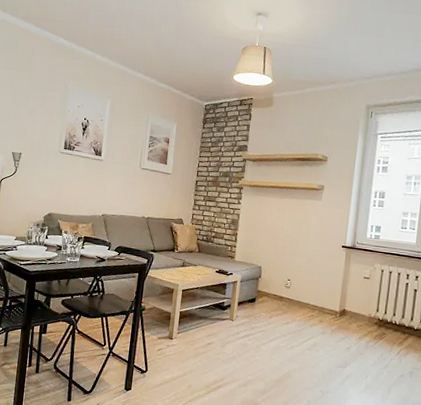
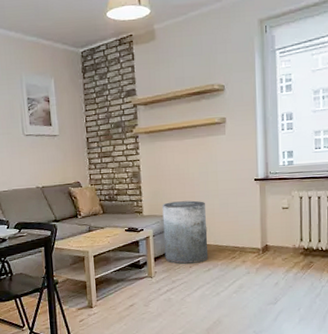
trash can: none [248,252,293,316] -> present [162,200,209,265]

